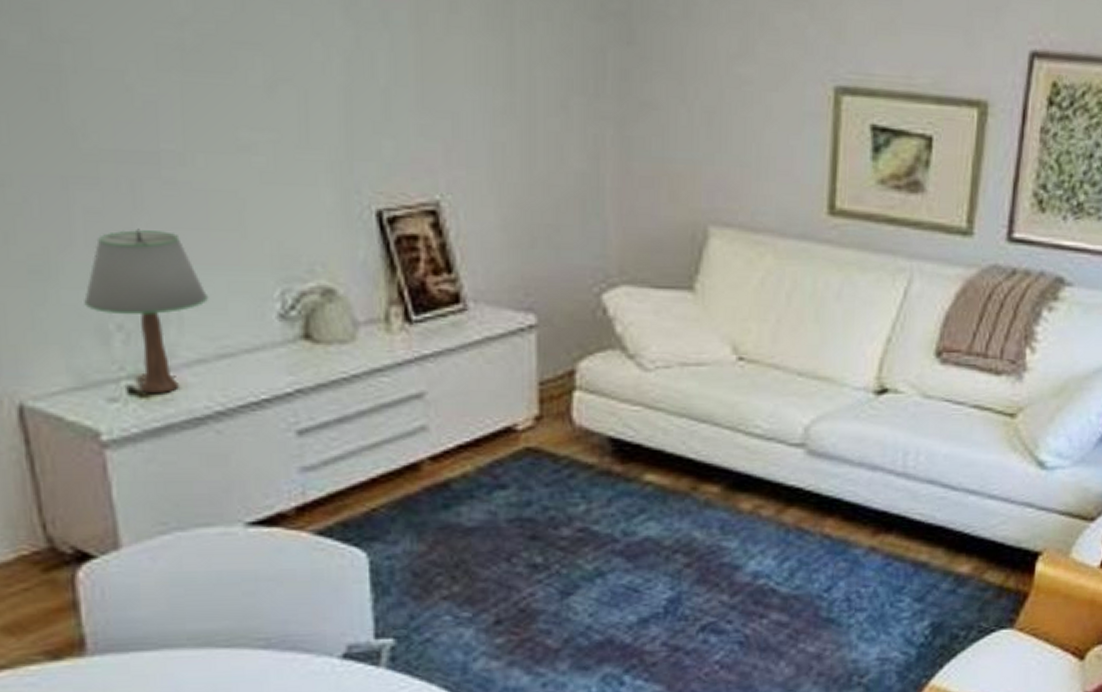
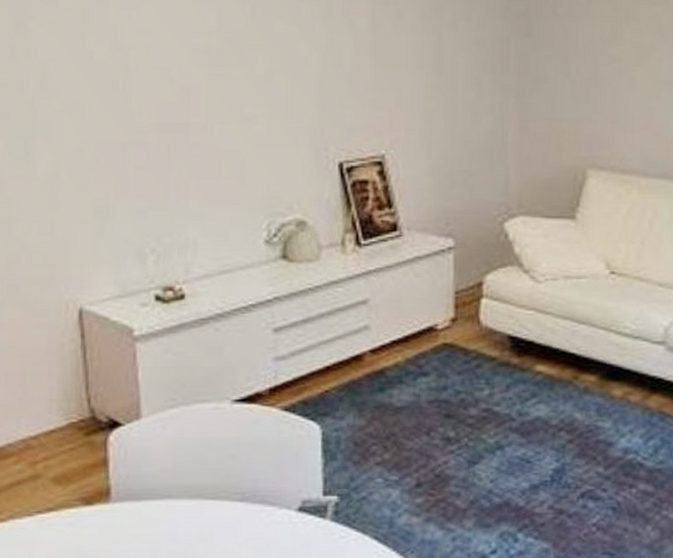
table lamp: present [84,228,209,394] -> none [130,179,217,301]

